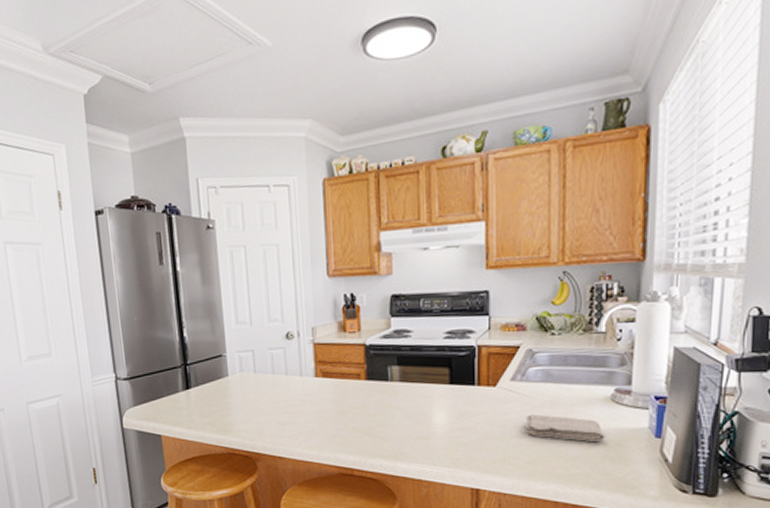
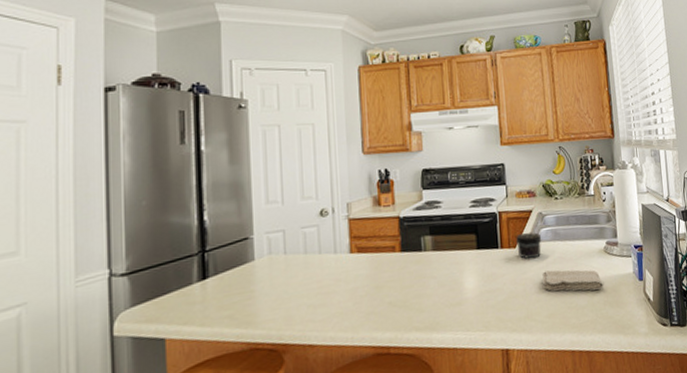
jar: none [497,371,529,400] -> present [516,232,542,259]

